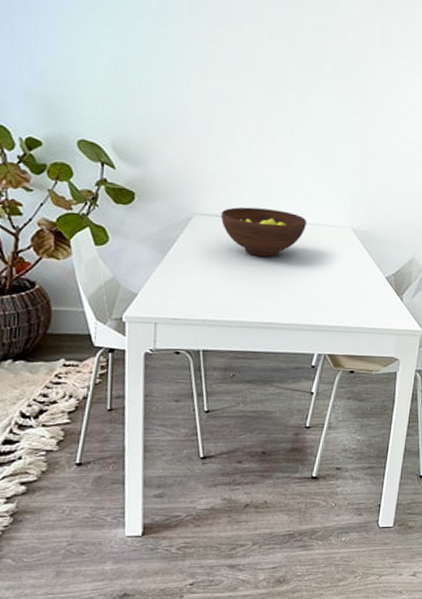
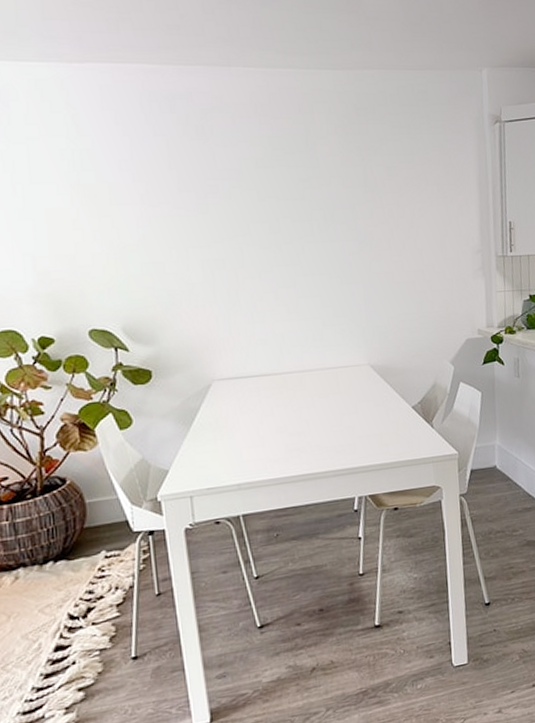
fruit bowl: present [220,207,306,257] -> none [238,360,324,410]

